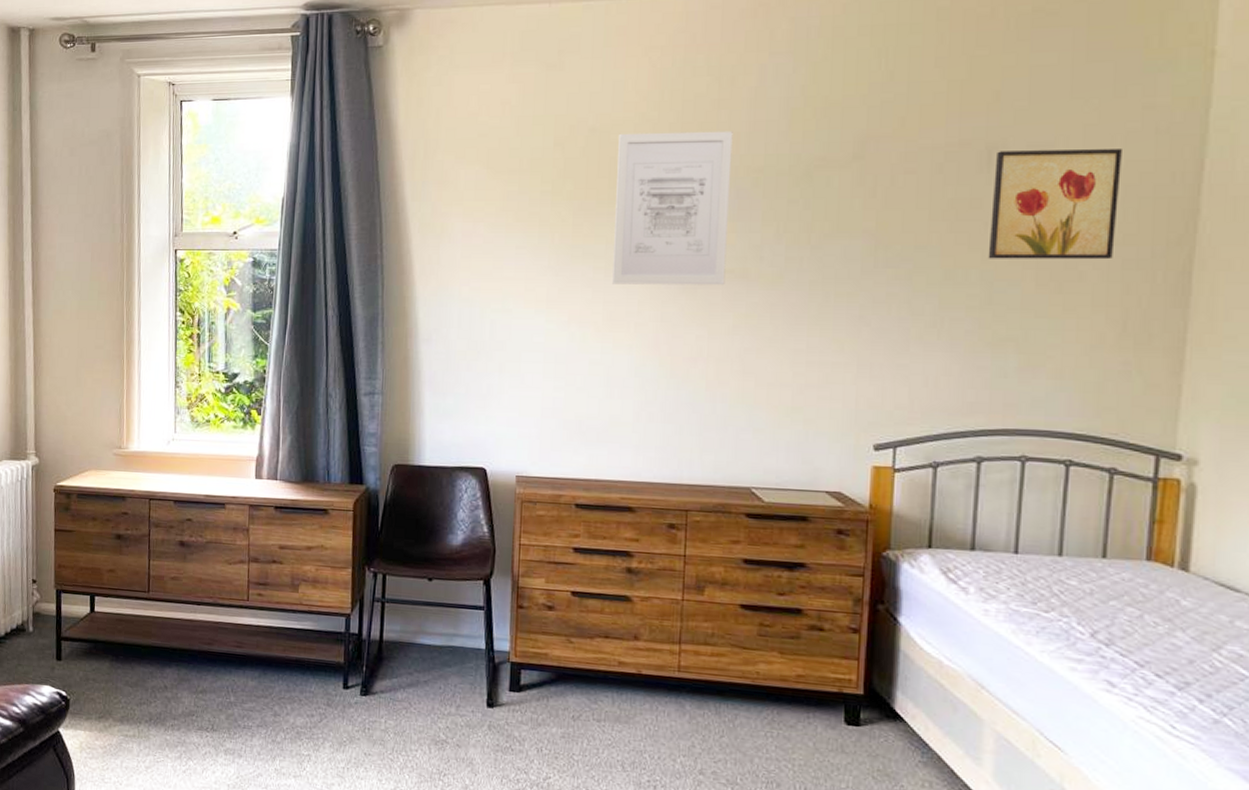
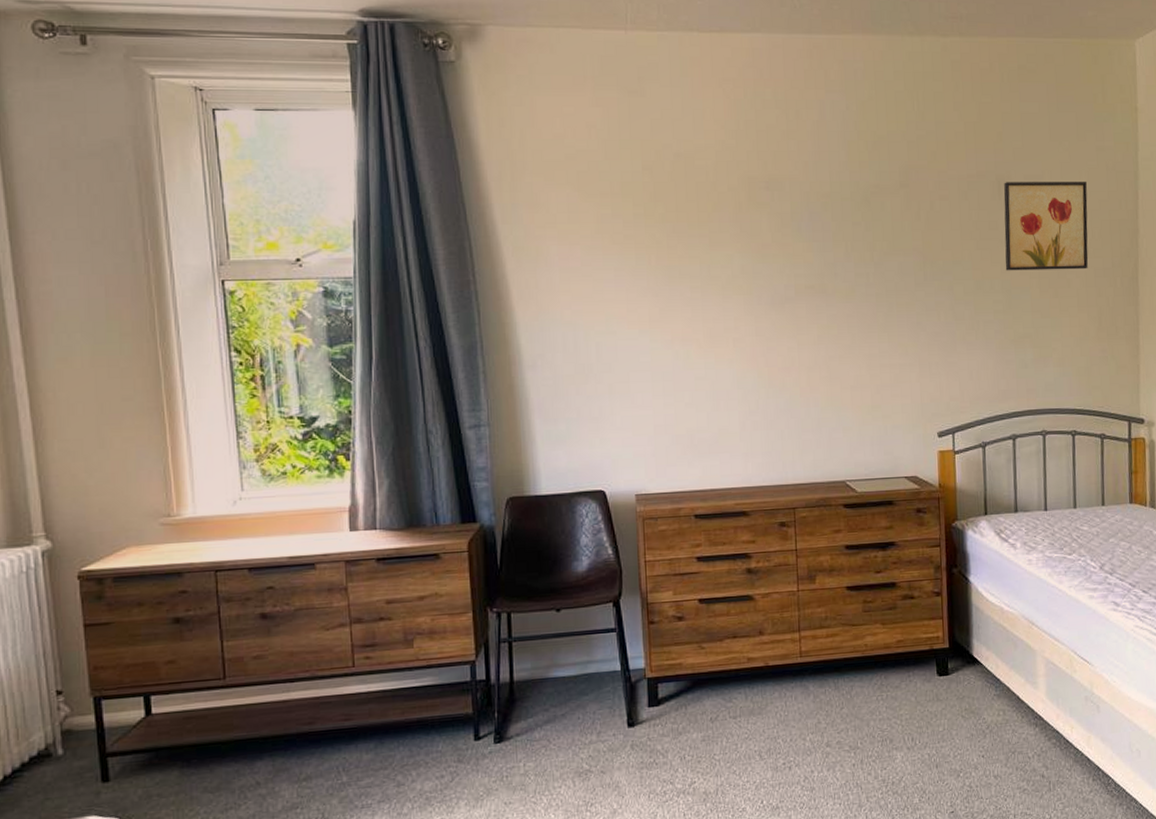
wall art: present [612,130,733,286] -> none [702,159,808,303]

